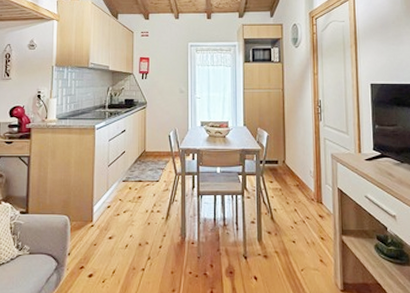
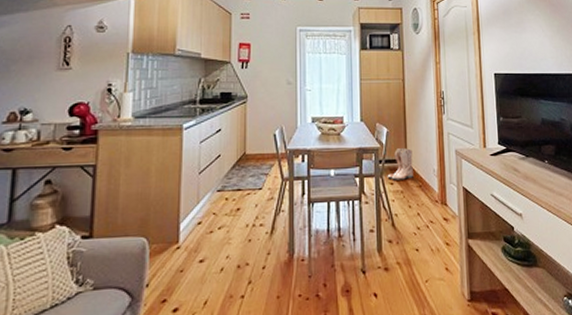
boots: none [267,150,291,179] -> present [387,147,413,180]

